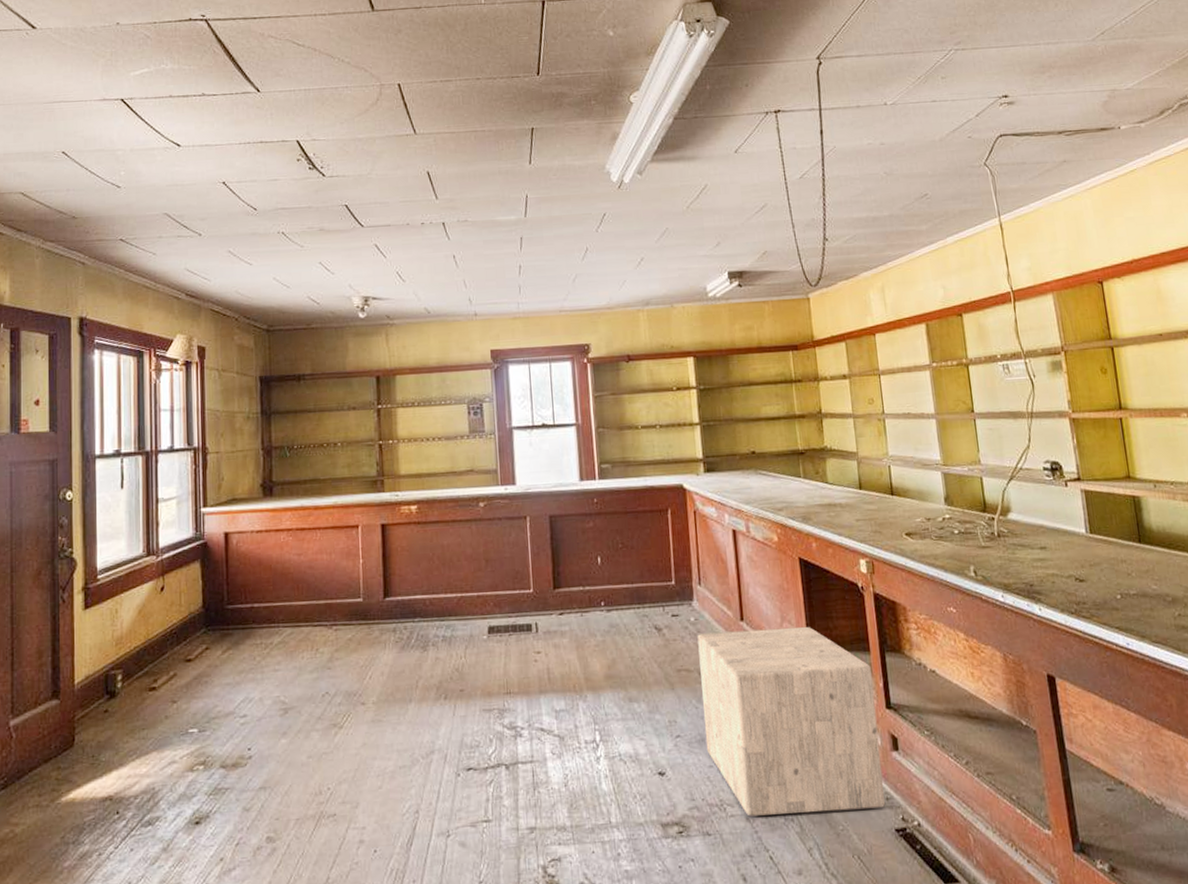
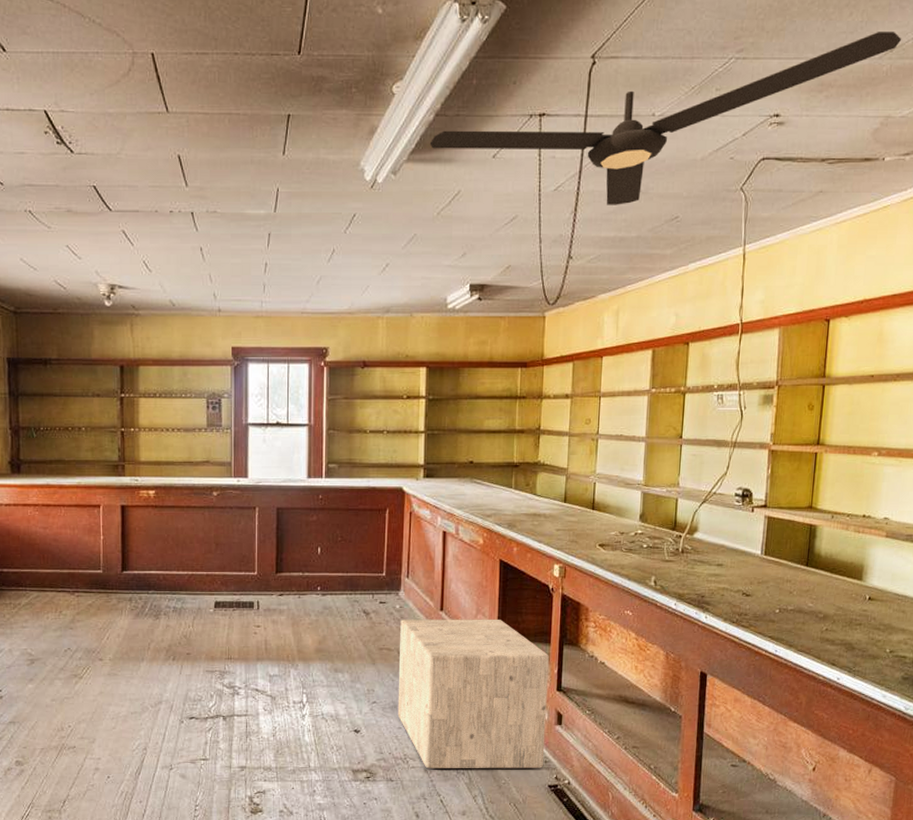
ceiling fan: none [671,17,1110,188] -> present [429,32,902,205]

